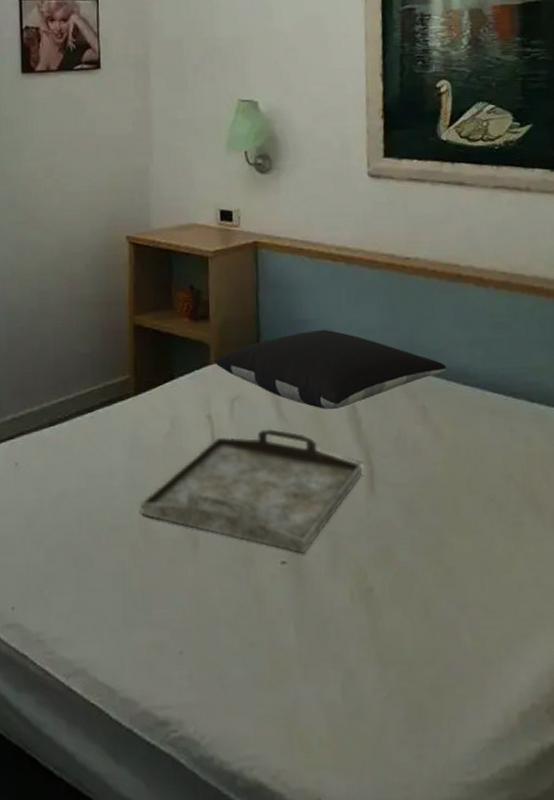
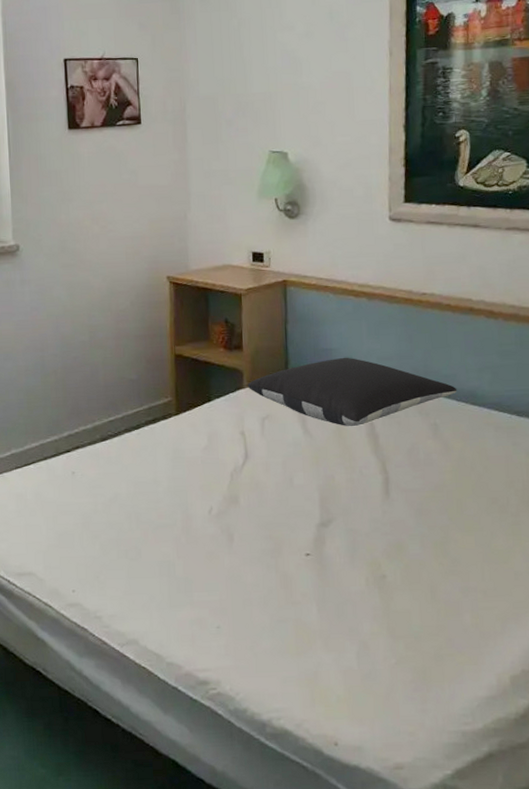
serving tray: present [141,428,363,554] -> none [182,442,379,547]

